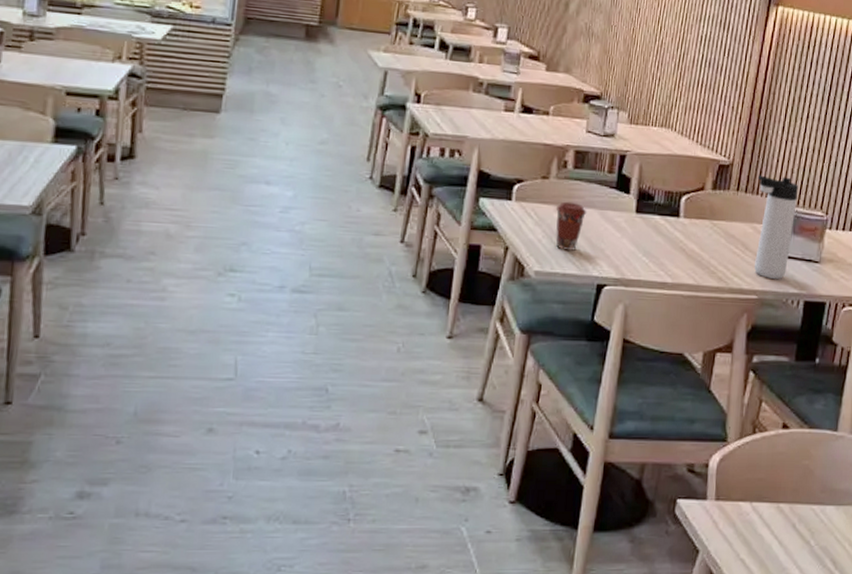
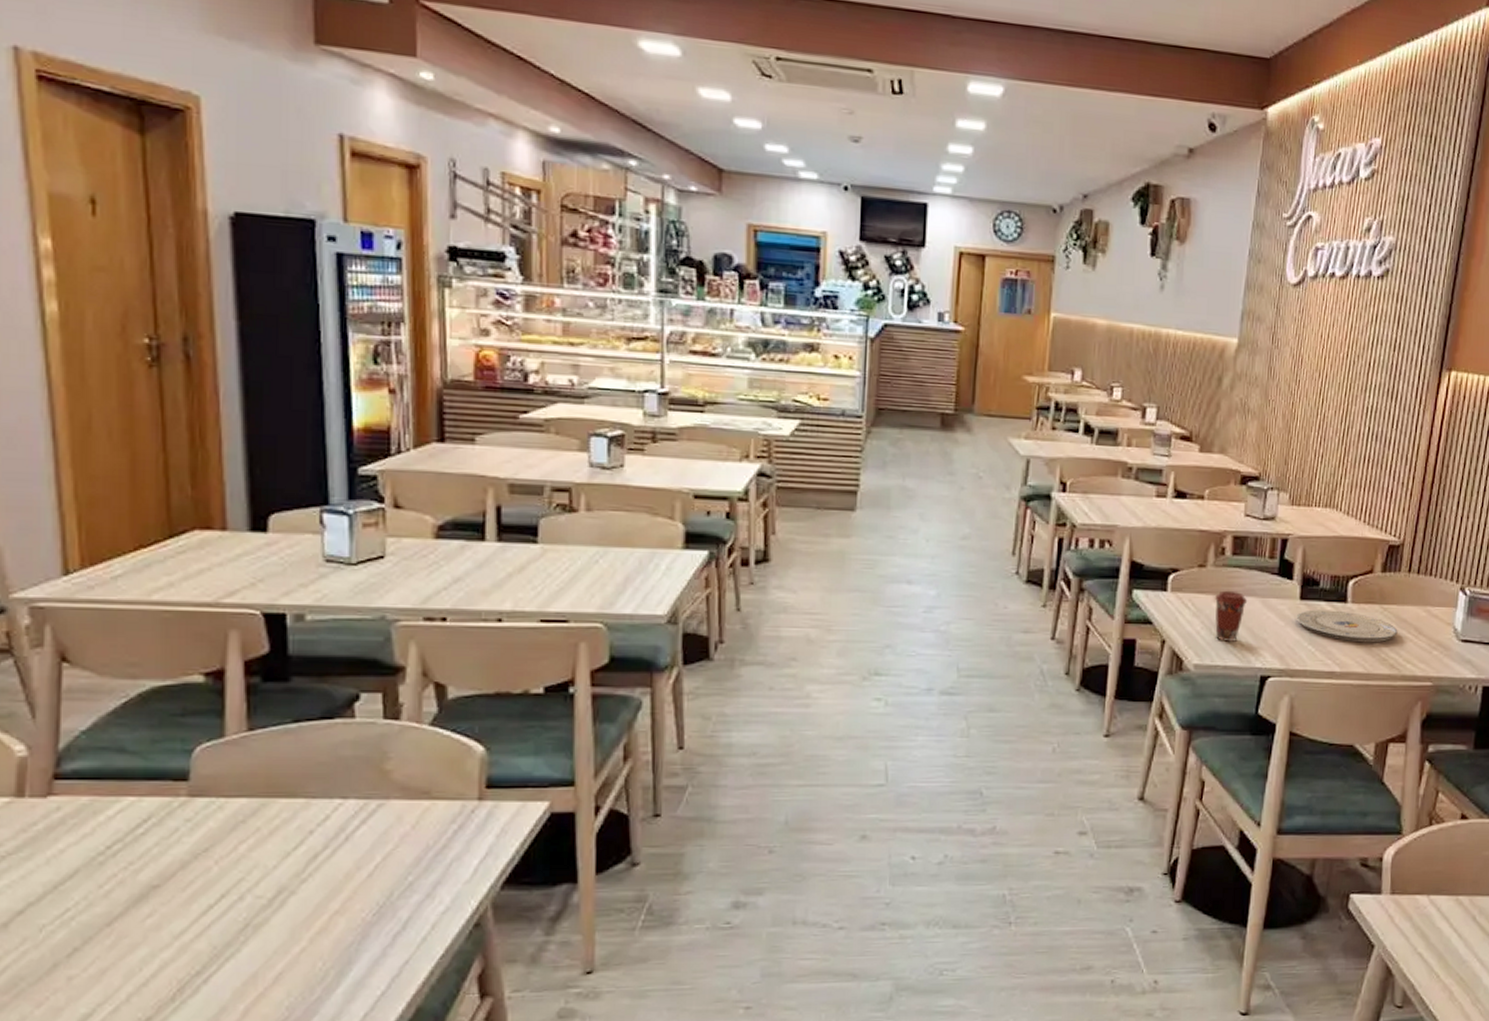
plate: none [631,223,726,256] -> present [1296,610,1398,643]
thermos bottle: present [754,175,799,279] -> none [1429,555,1476,664]

